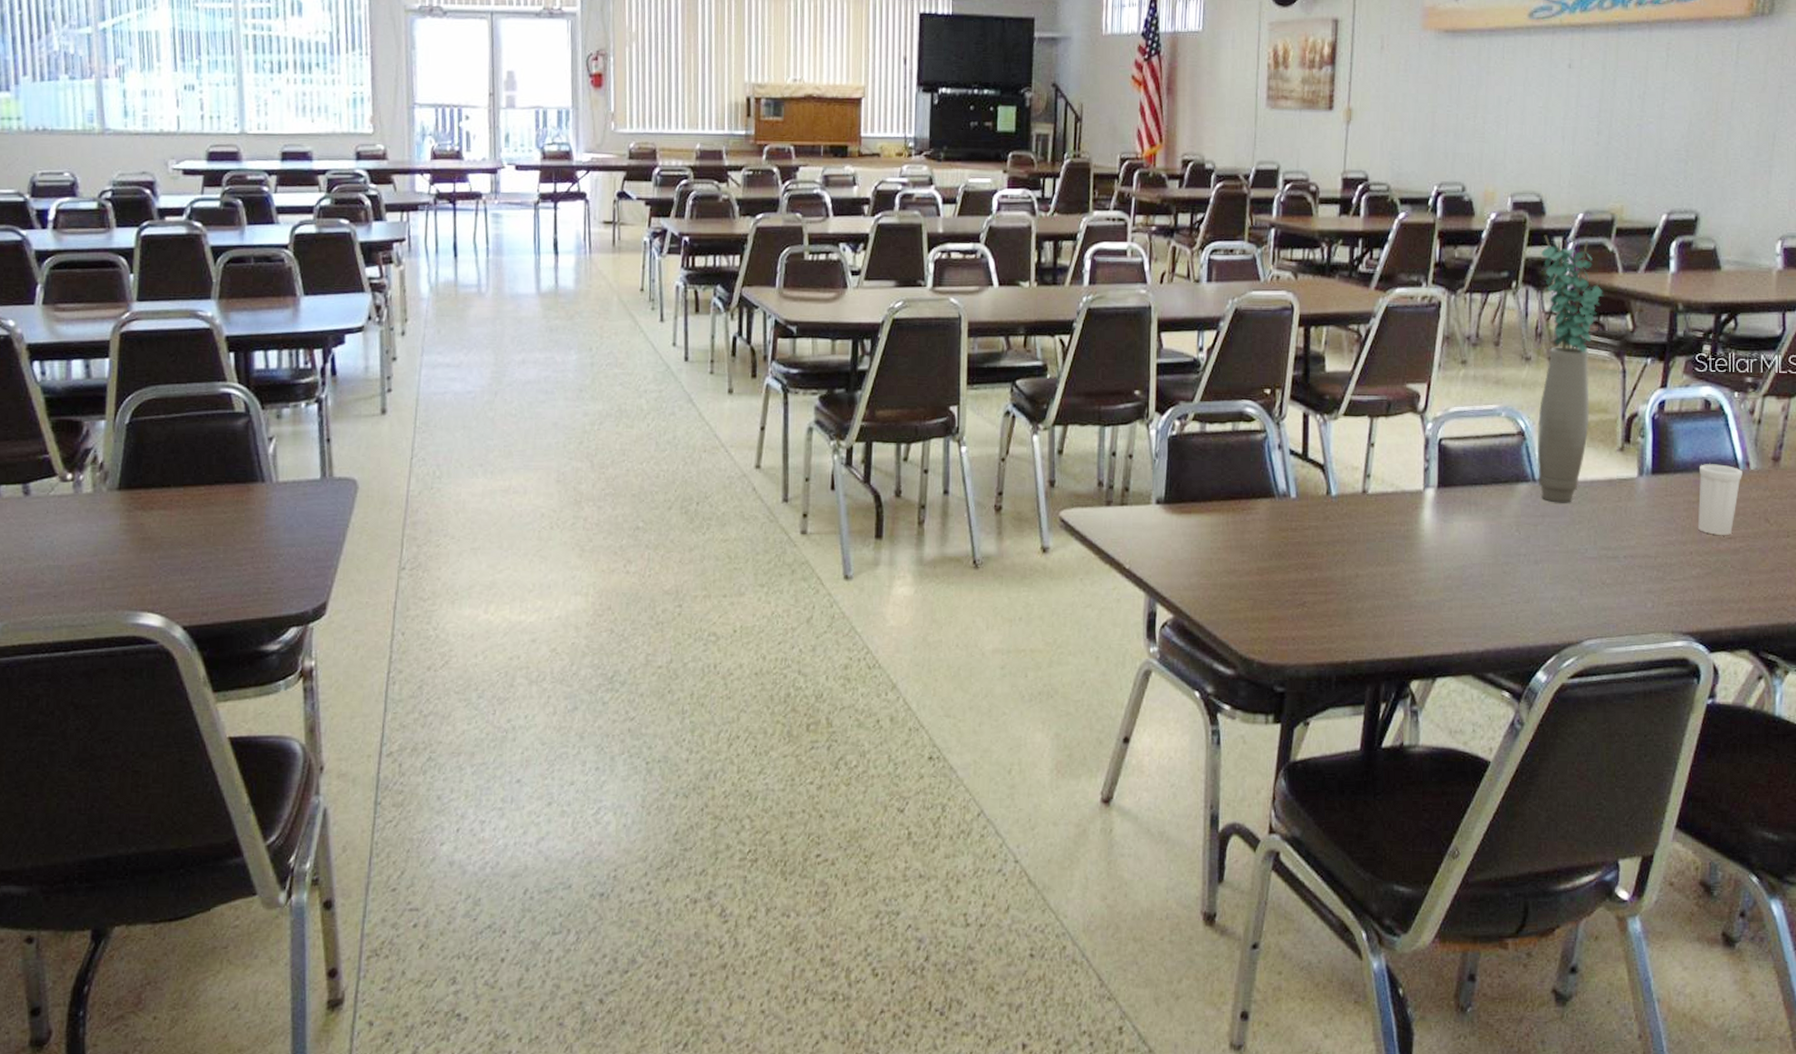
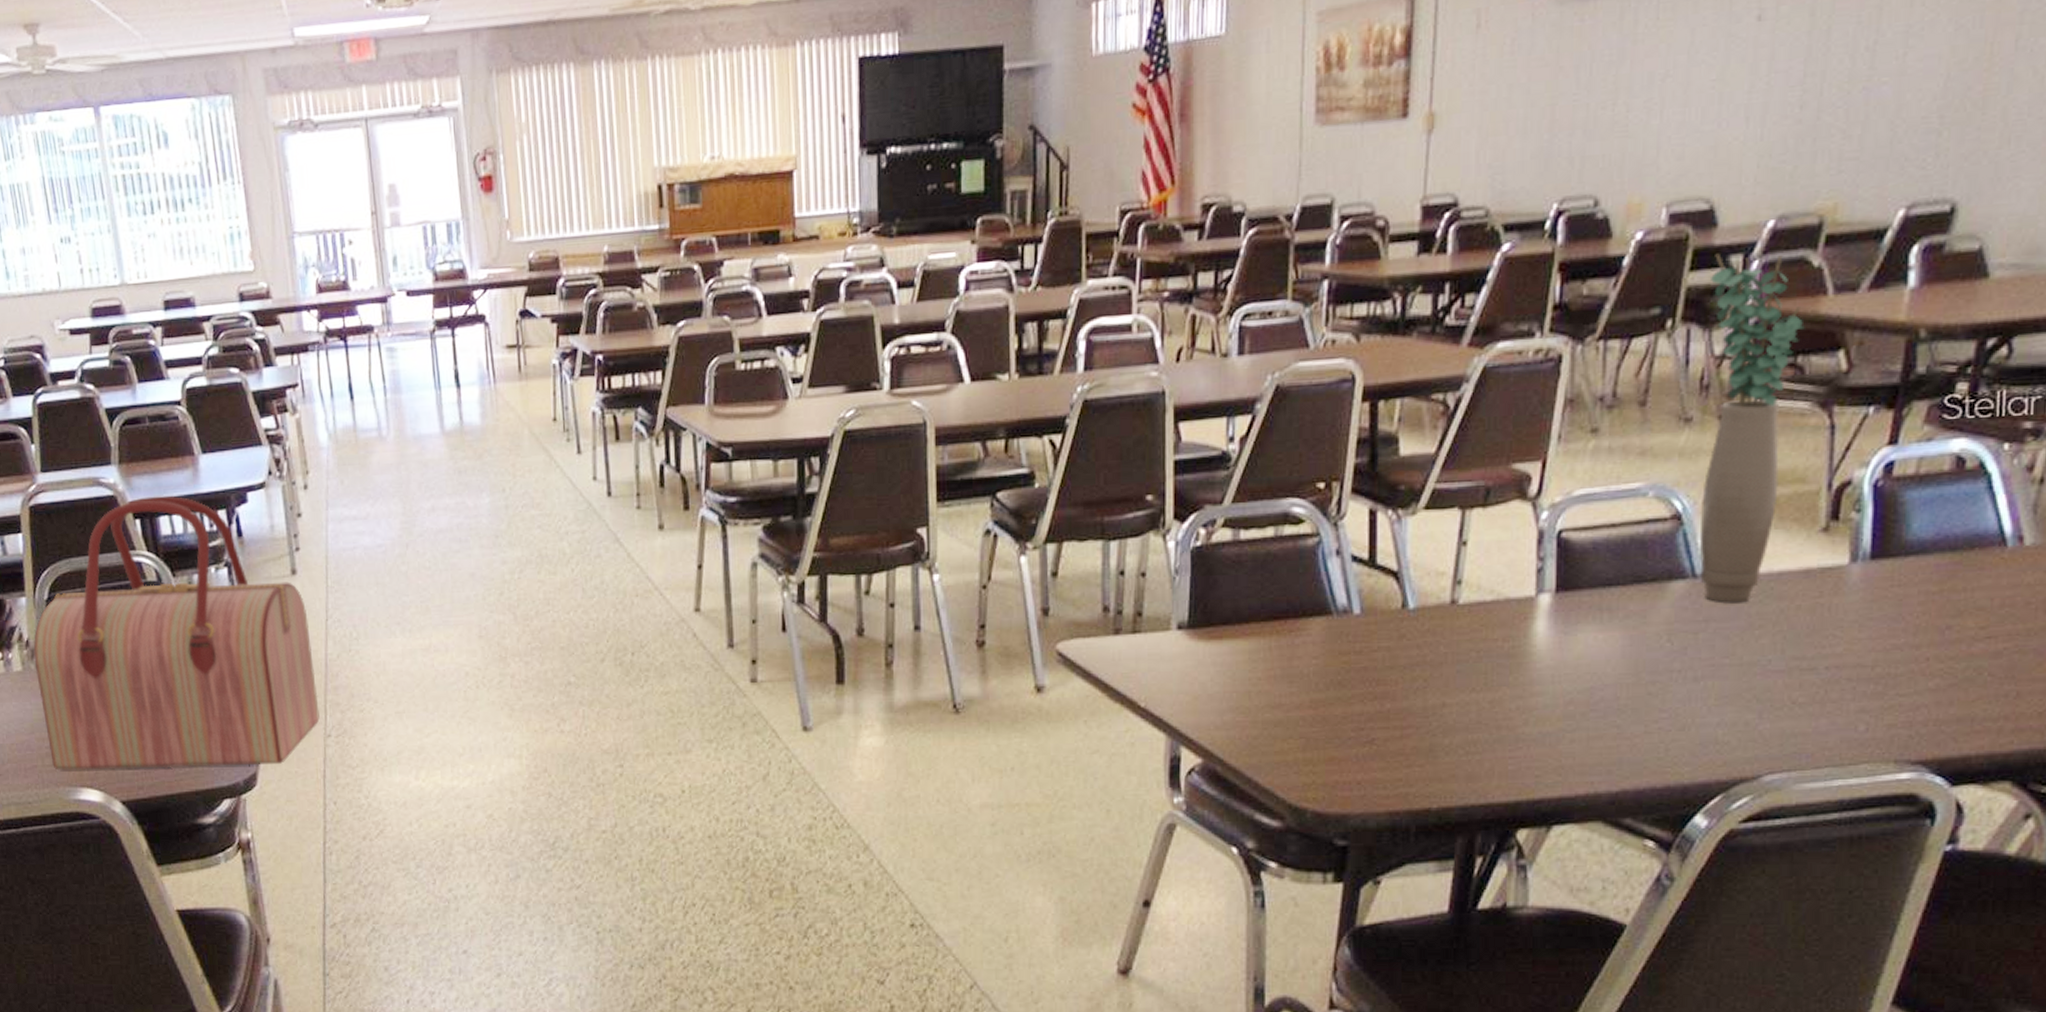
handbag: none [106,332,396,595] -> present [33,495,320,771]
cup: present [1697,464,1742,535] -> none [1938,541,2012,634]

